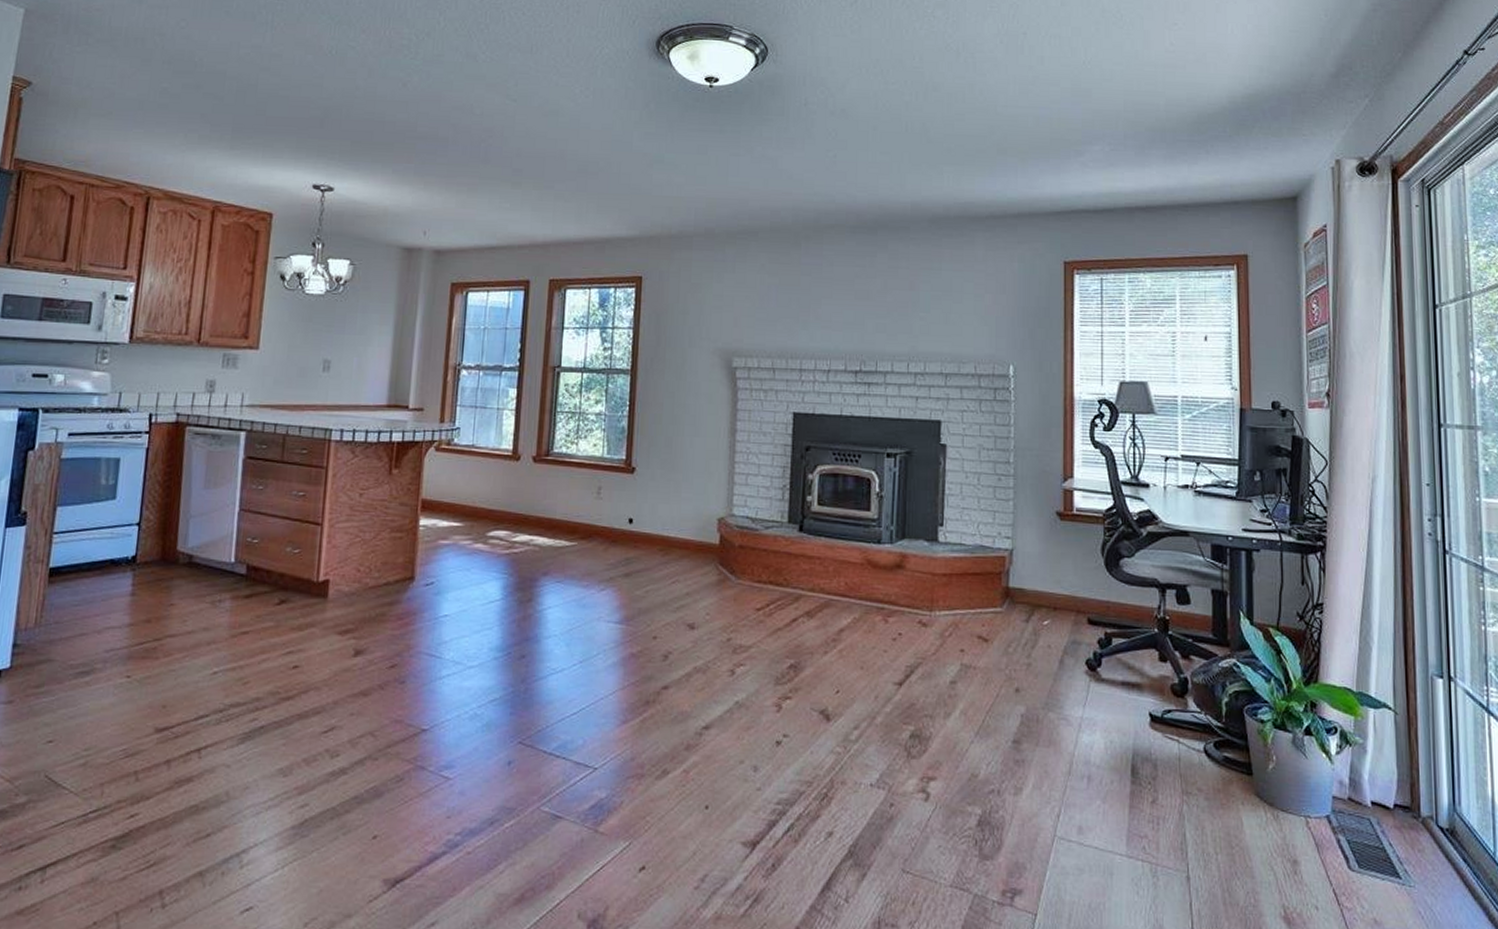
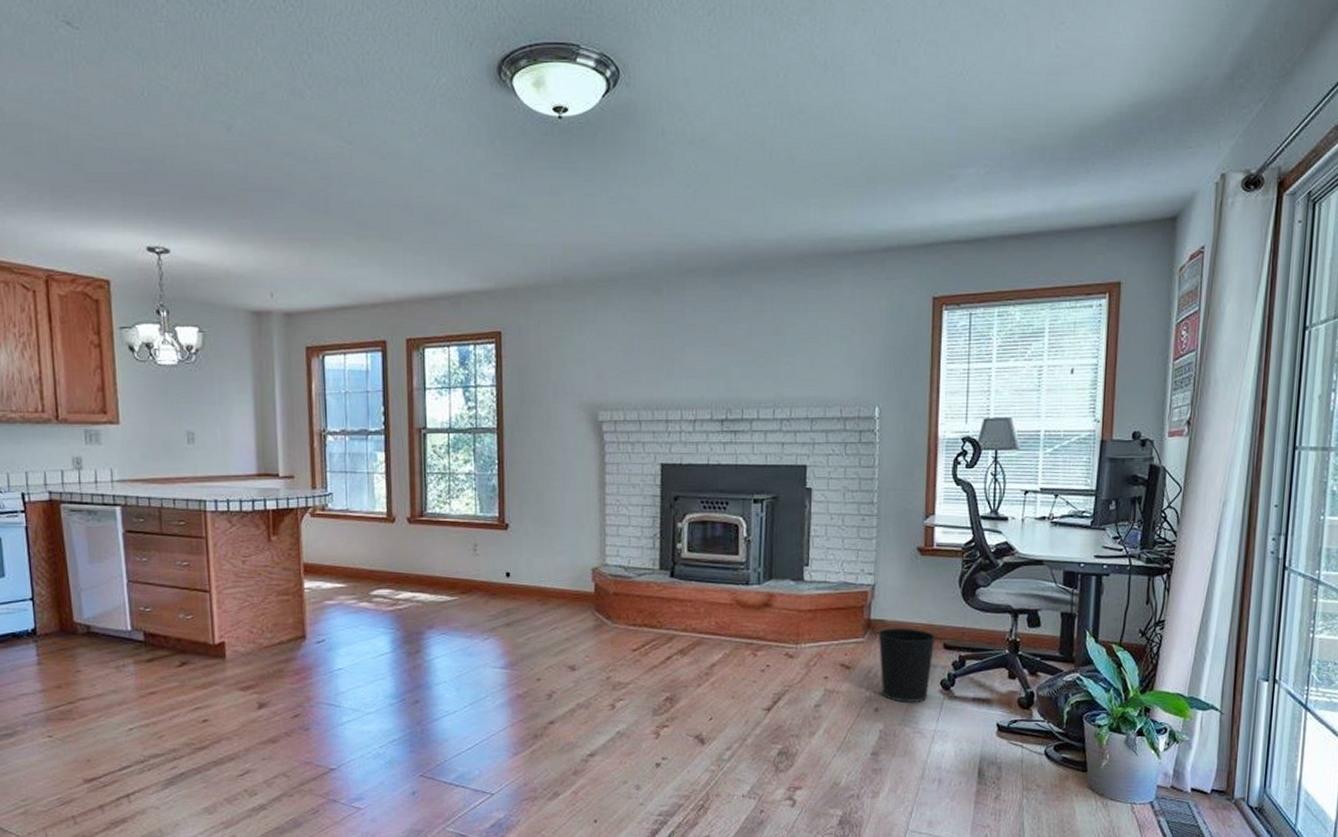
wastebasket: none [1017,597,1079,684] -> present [878,627,936,702]

